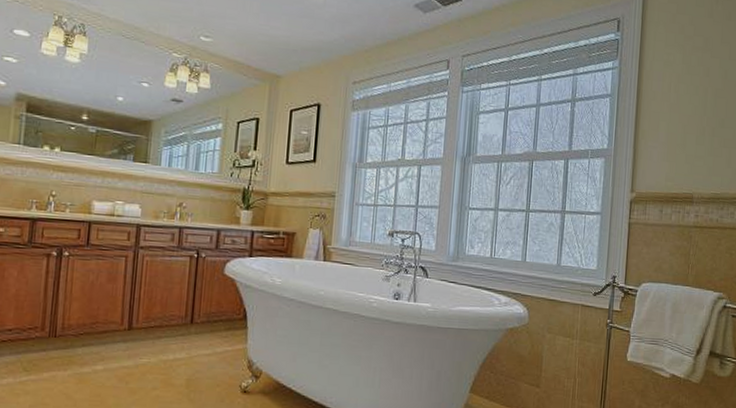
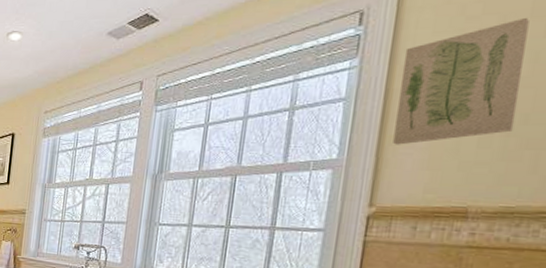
wall art: none [644,41,721,139] -> present [393,17,529,145]

